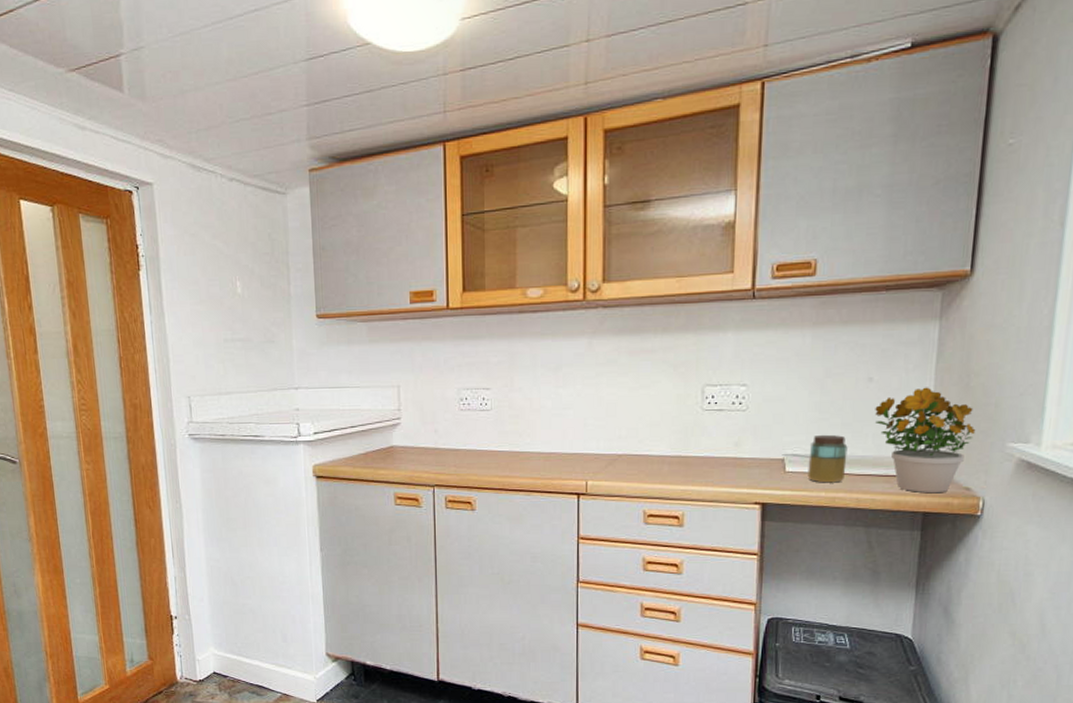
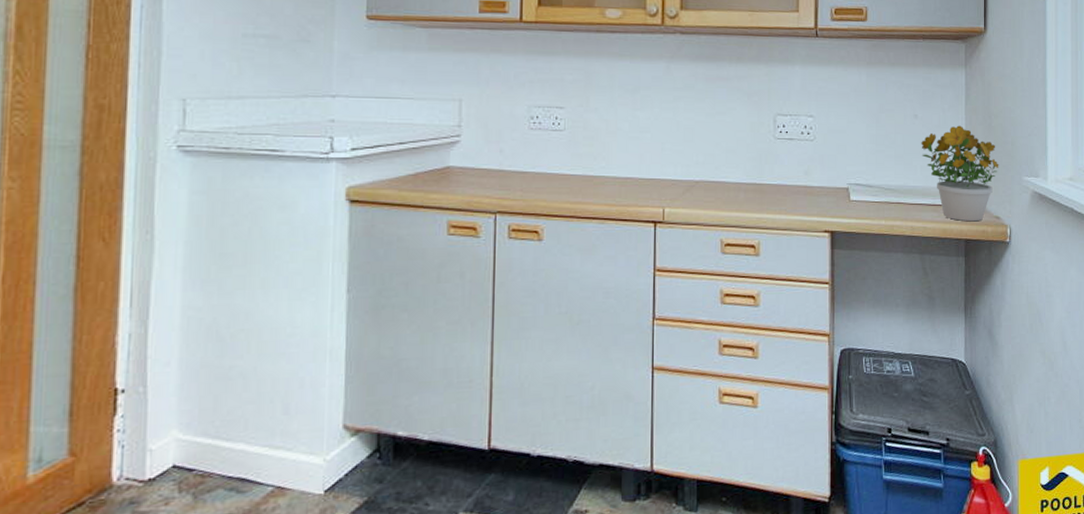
peanut butter: present [807,434,848,483] -> none [869,165,901,212]

